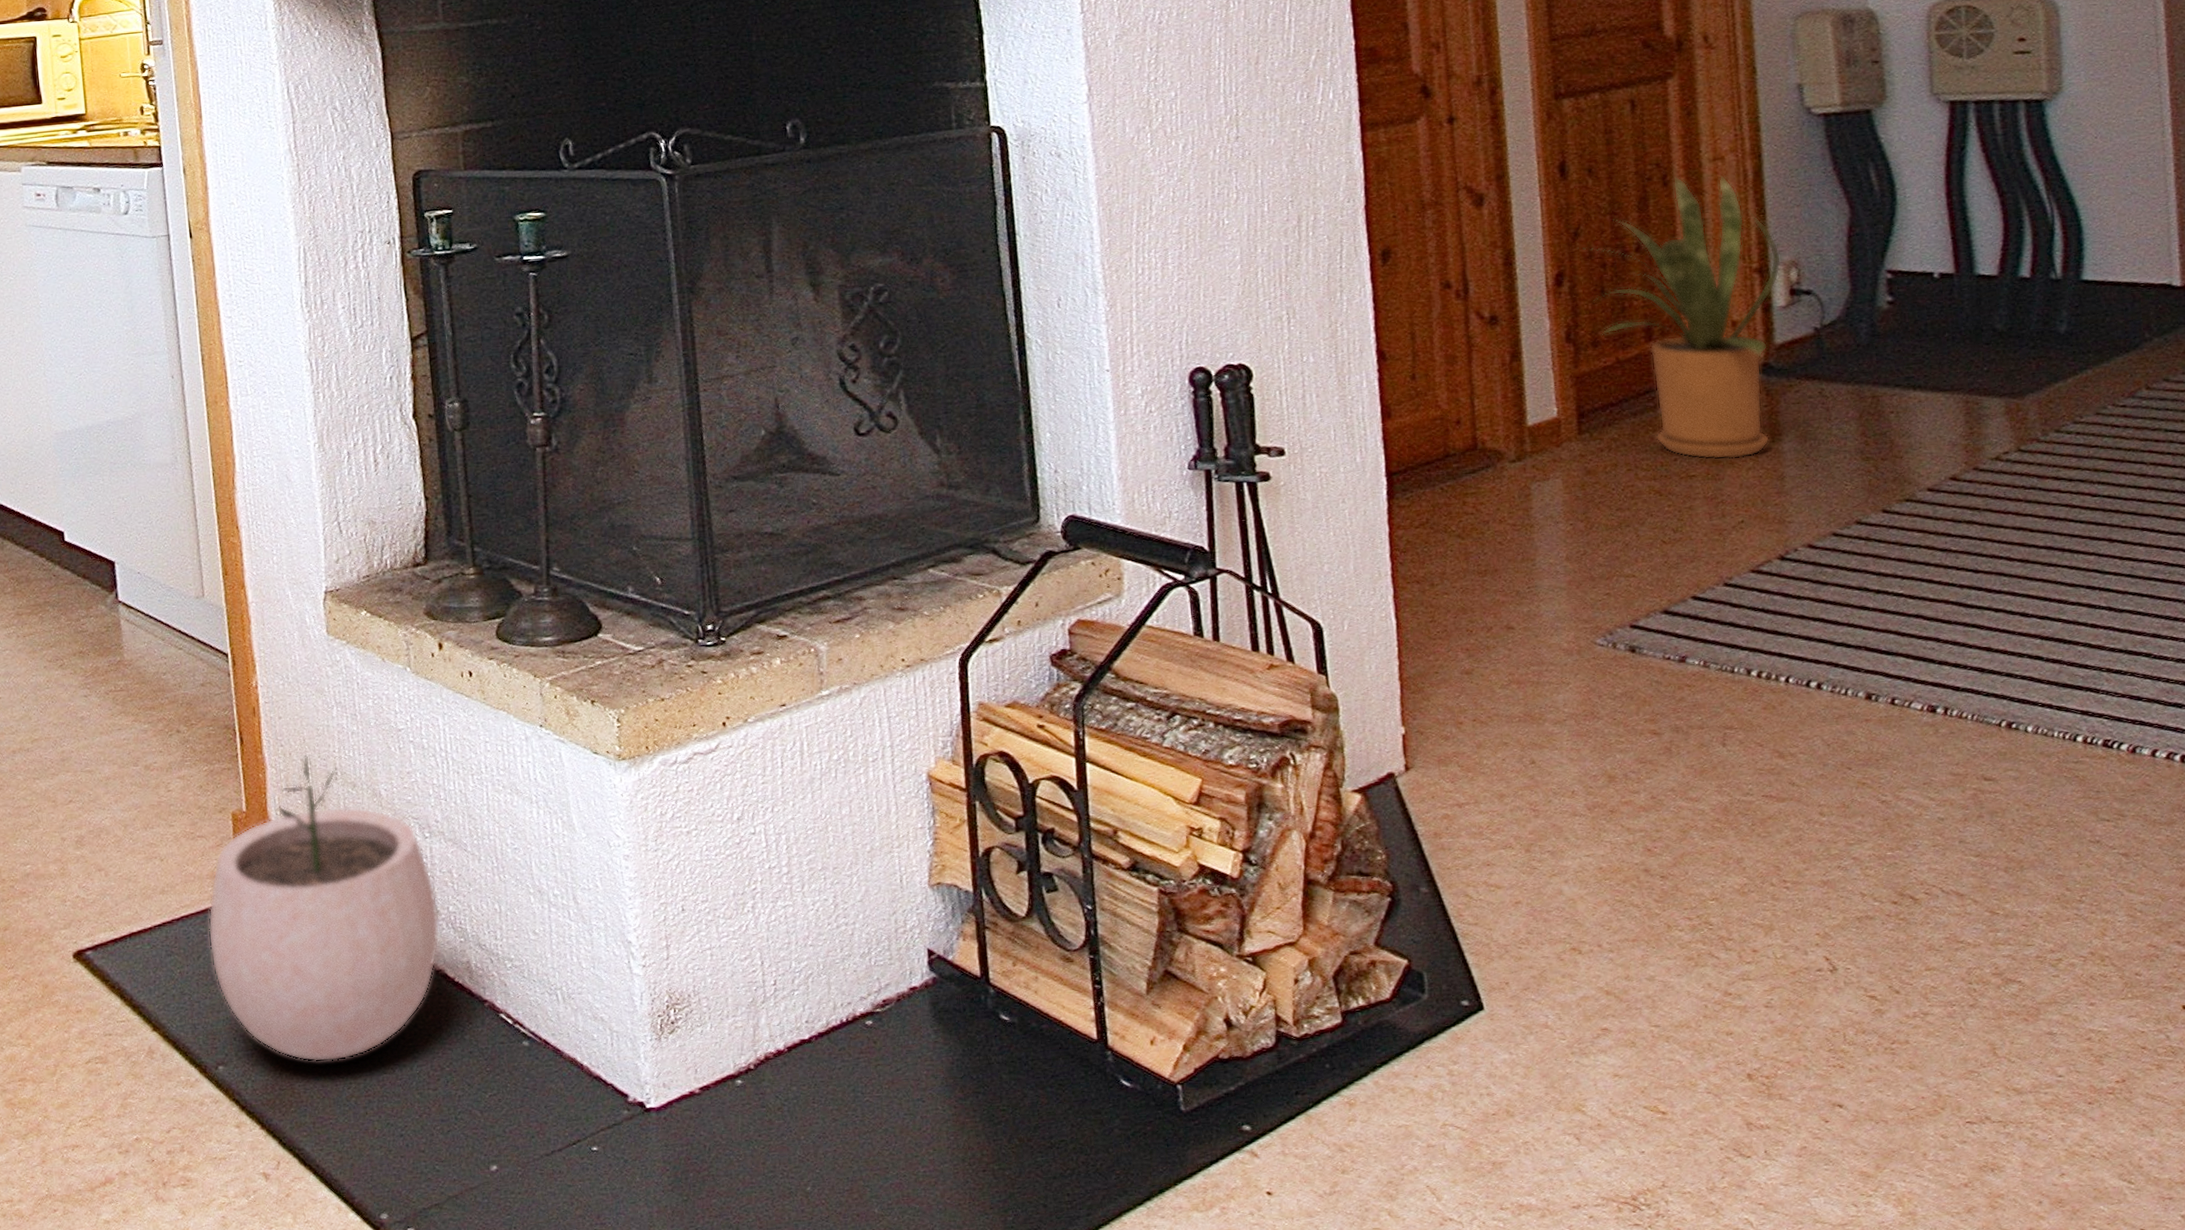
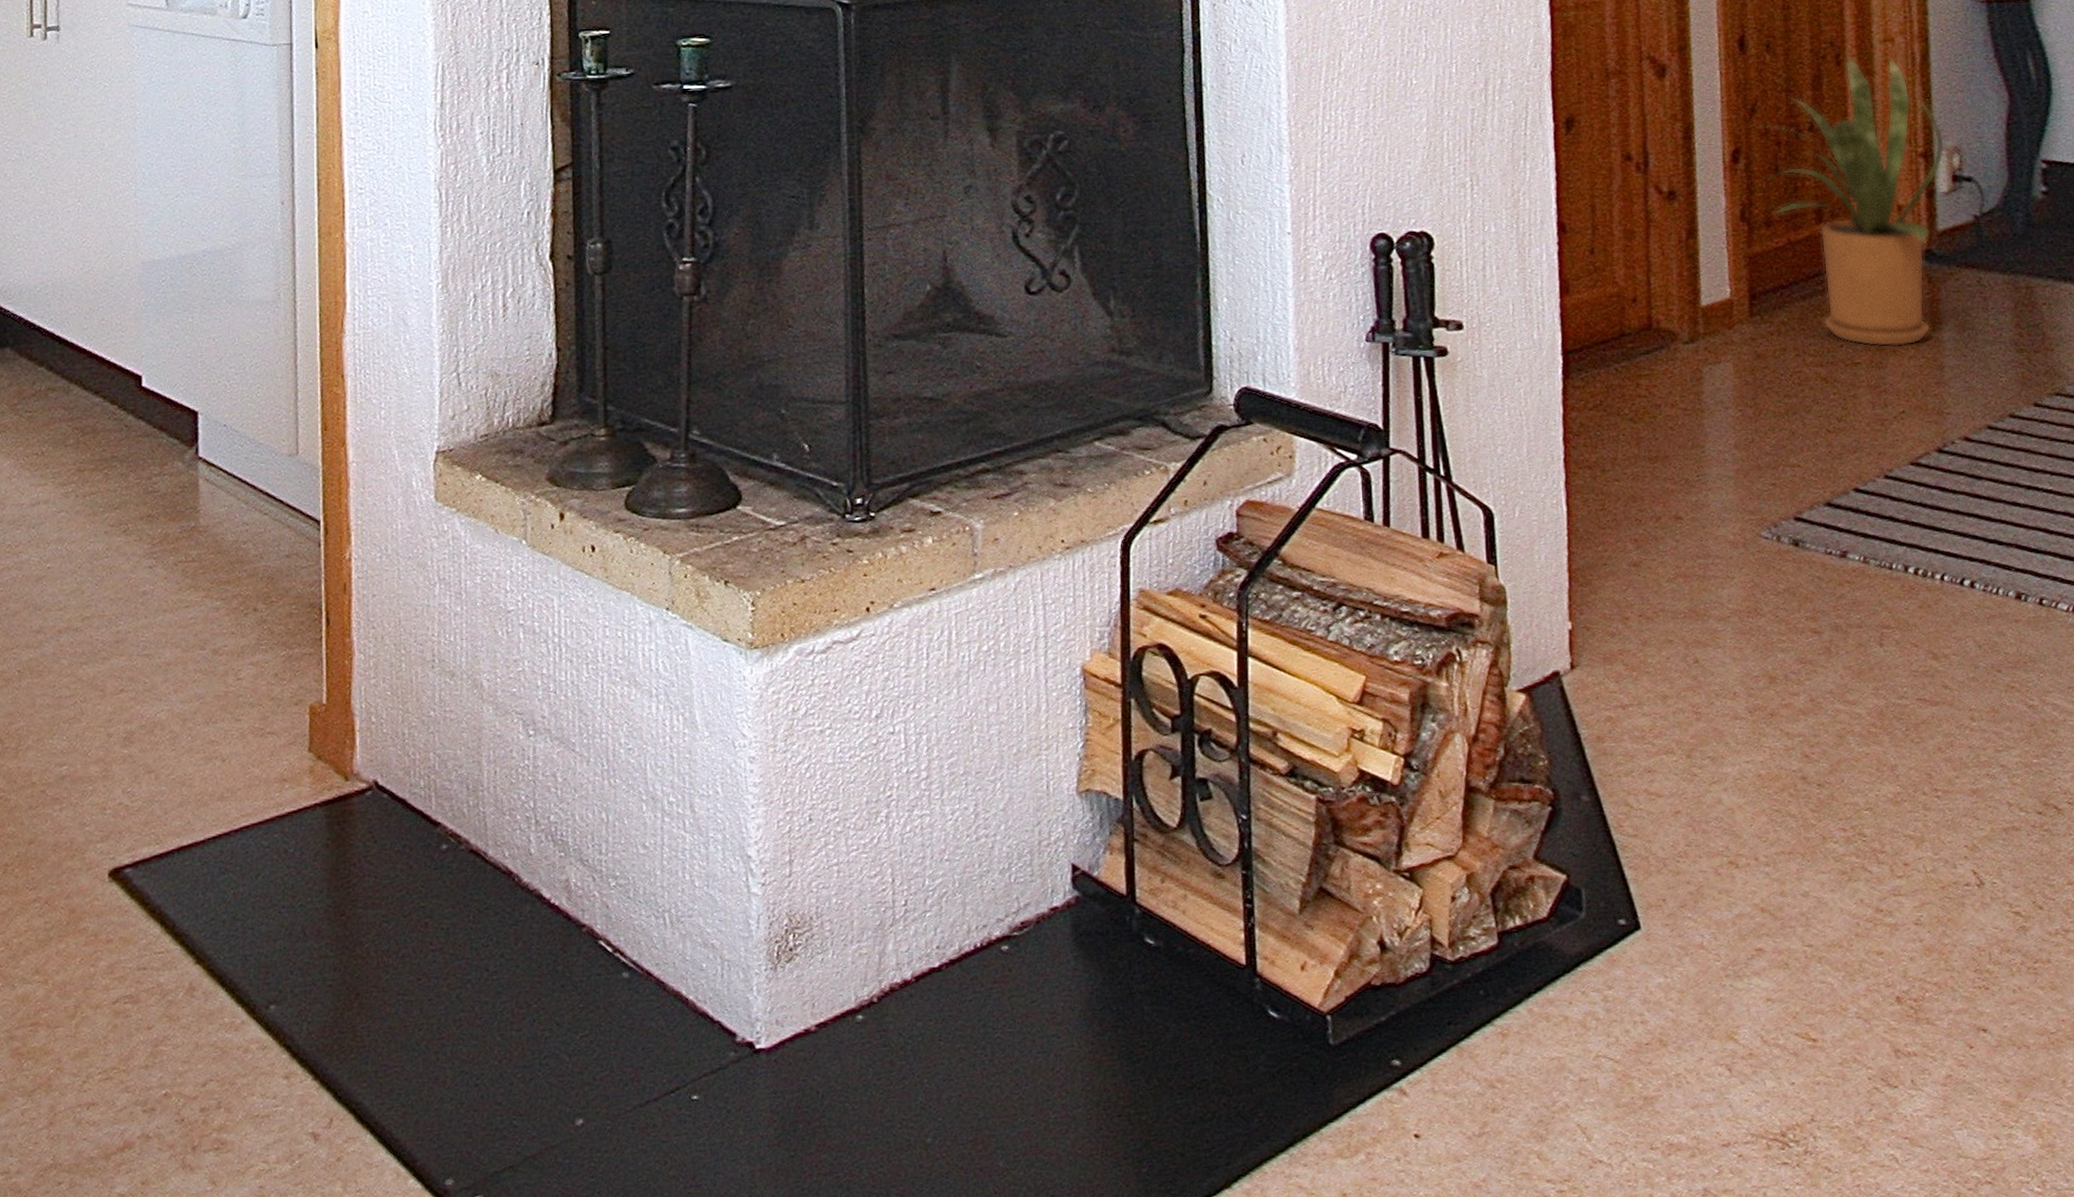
plant pot: present [208,755,440,1062] -> none [271,639,539,1000]

